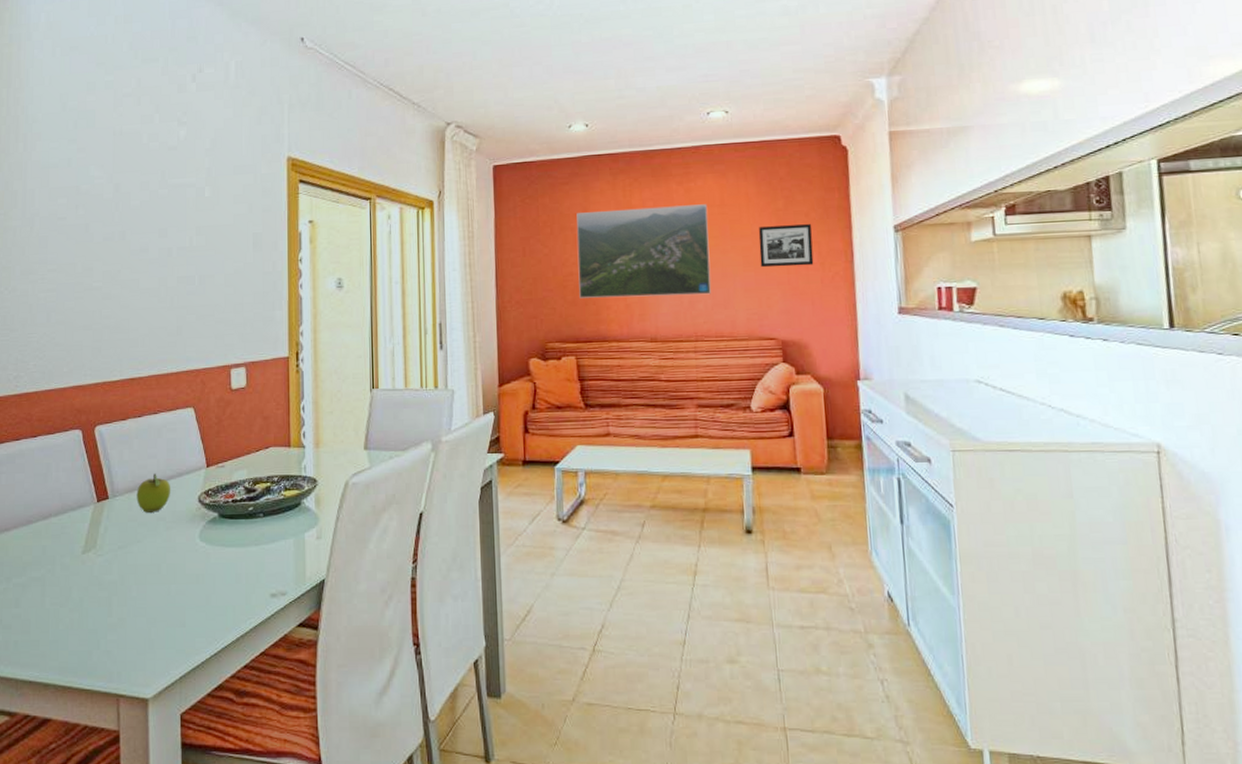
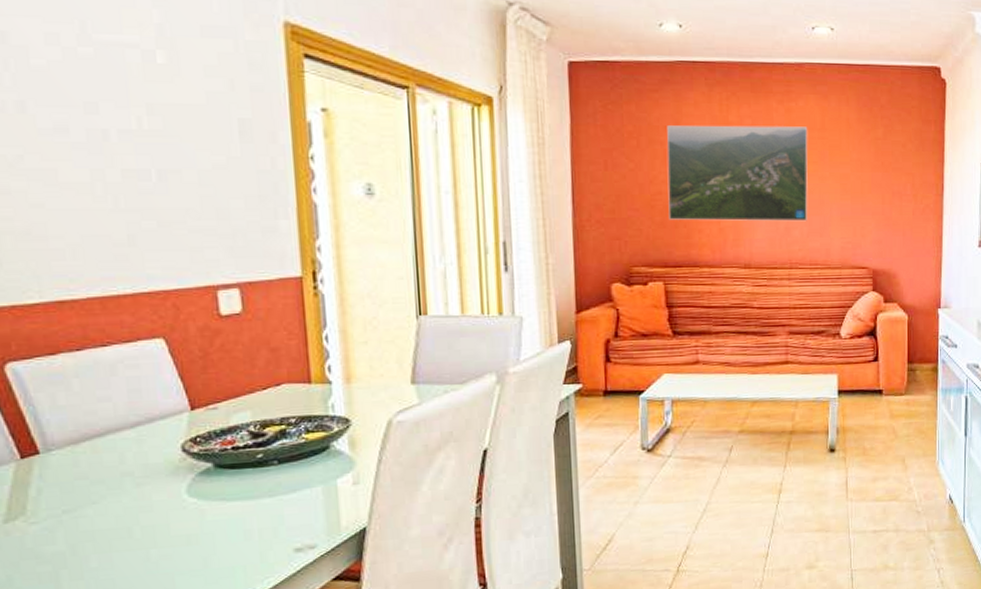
fruit: present [136,473,171,513] -> none [84,420,139,468]
picture frame: present [758,224,814,268] -> none [857,155,908,197]

